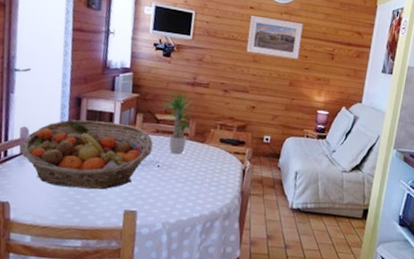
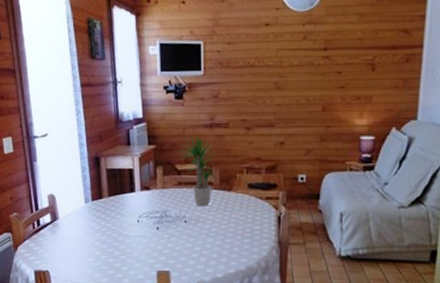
fruit basket: present [21,119,153,190] -> none [51,179,177,252]
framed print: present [246,15,303,59] -> none [266,31,332,79]

